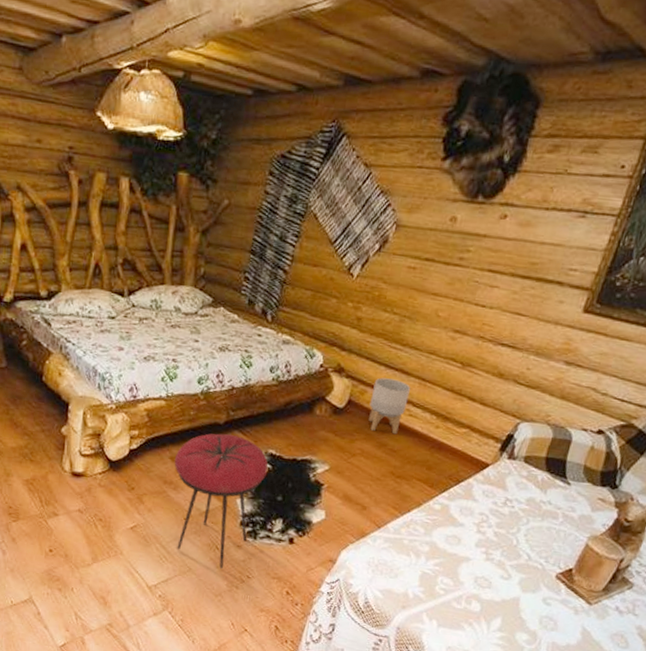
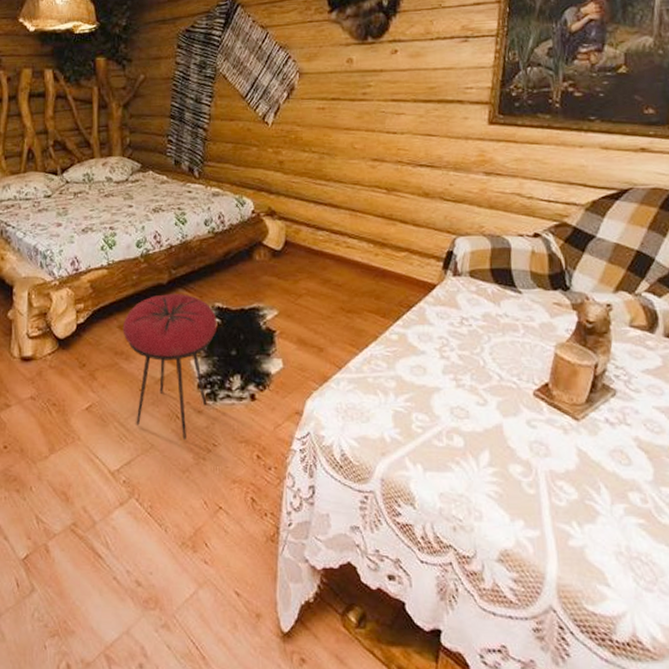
planter: present [369,377,410,435] -> none [306,214,343,269]

